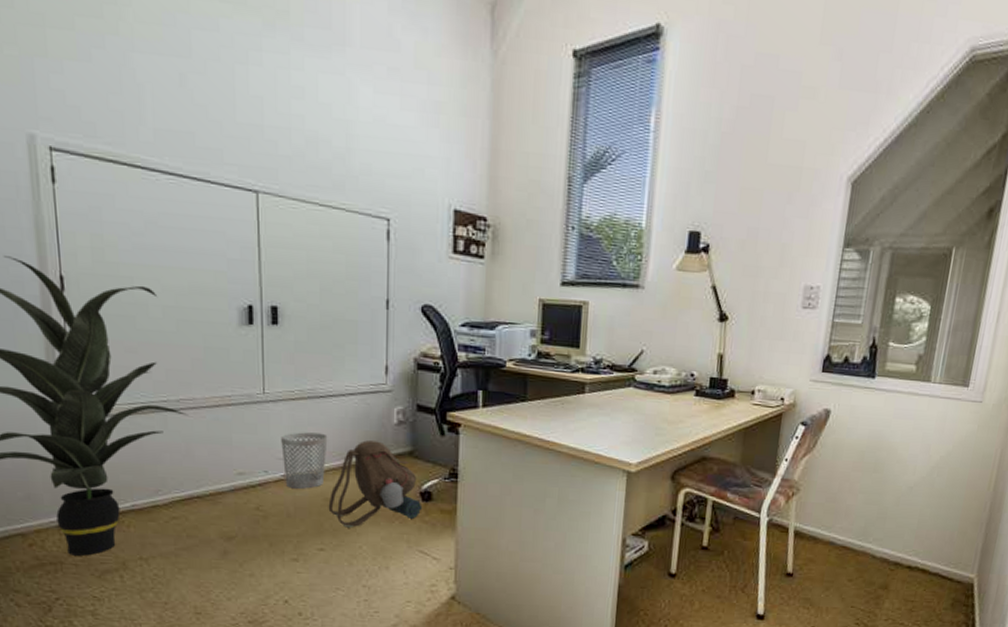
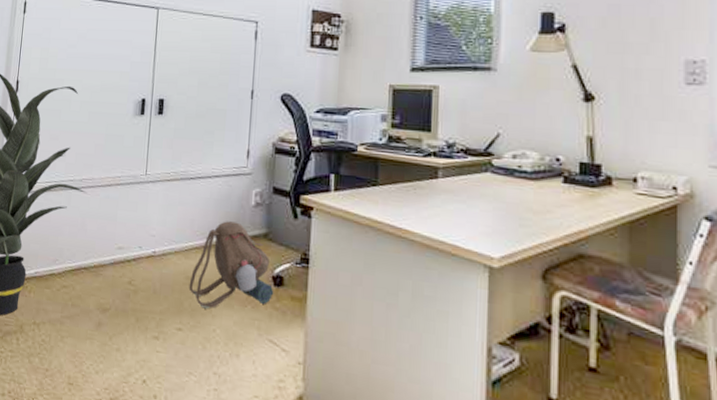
wastebasket: present [281,432,328,489] -> none [155,211,194,267]

